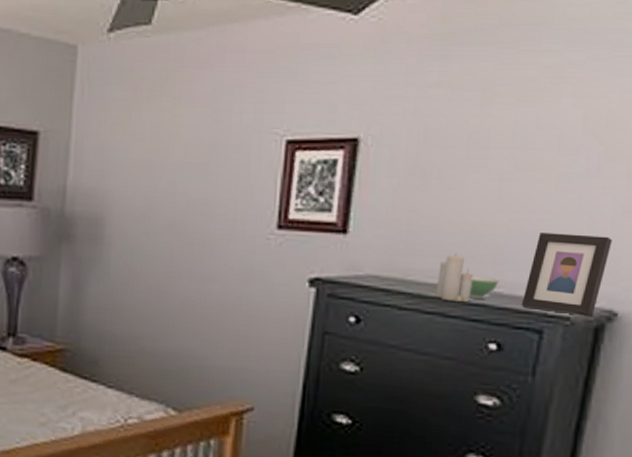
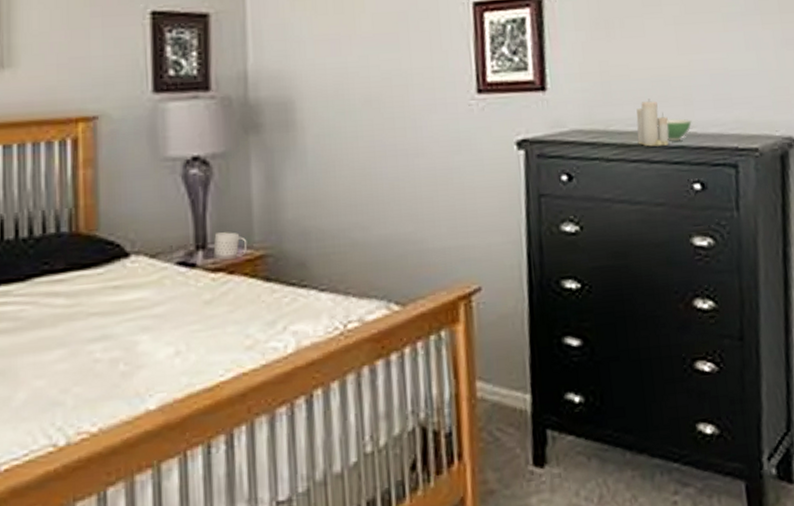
mug: none [21,325,51,350] -> present [213,232,248,261]
picture frame: present [522,233,612,317] -> none [714,68,779,146]

